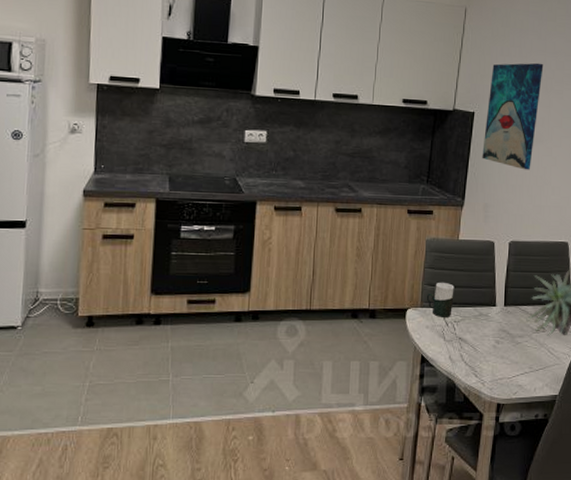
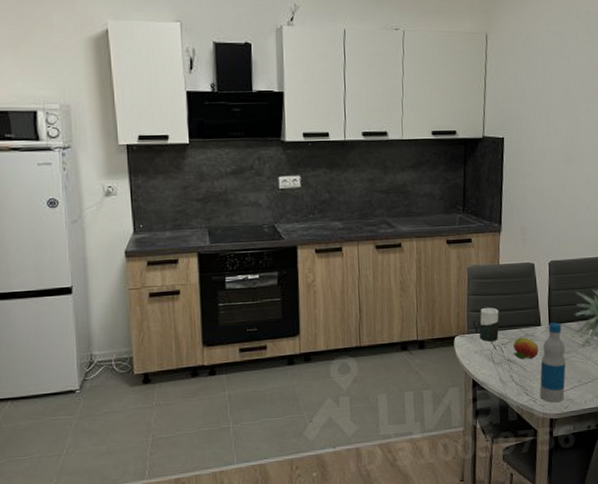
fruit: none [466,316,491,339] -> present [513,337,539,359]
wall art: present [482,63,544,170] -> none [515,82,569,190]
bottle: none [488,304,519,387] -> present [539,322,566,403]

